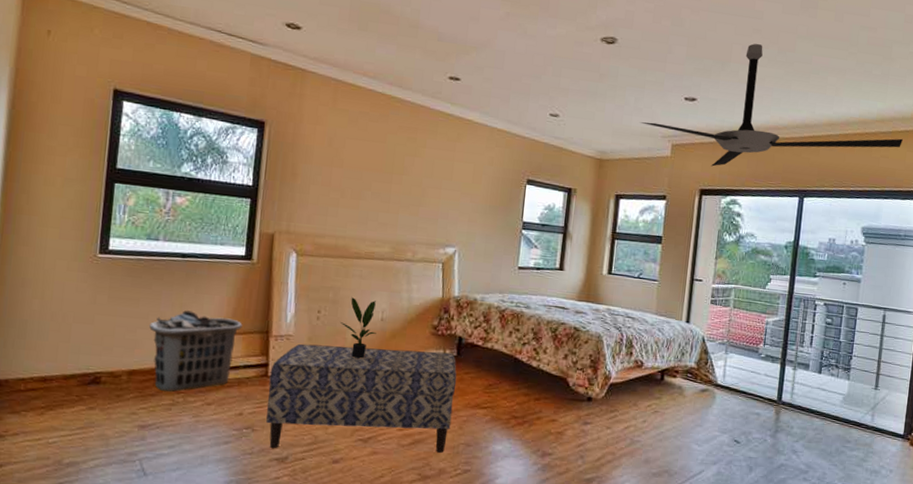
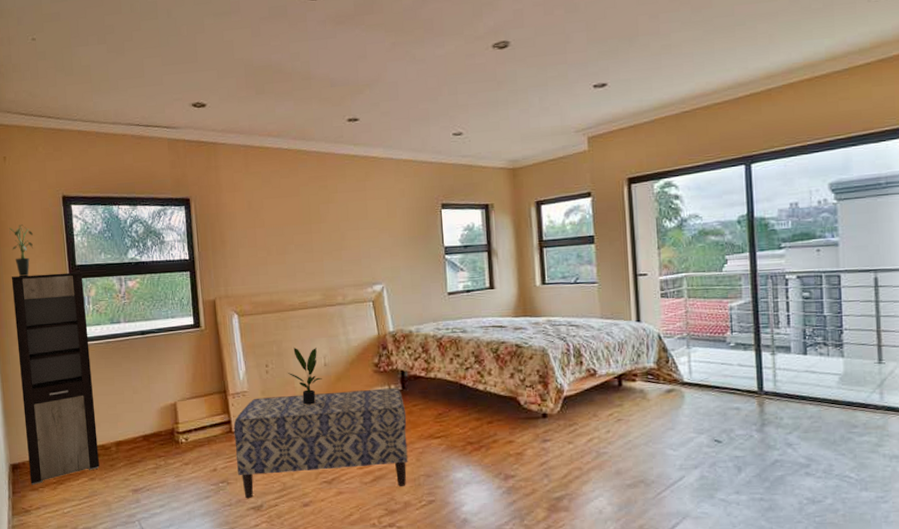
cabinet: none [11,166,123,407] -> present [11,272,100,485]
potted plant: none [38,110,69,170] -> present [9,225,33,277]
clothes hamper: present [149,310,243,392] -> none [126,382,203,457]
ceiling fan: present [640,43,903,167] -> none [549,8,864,152]

